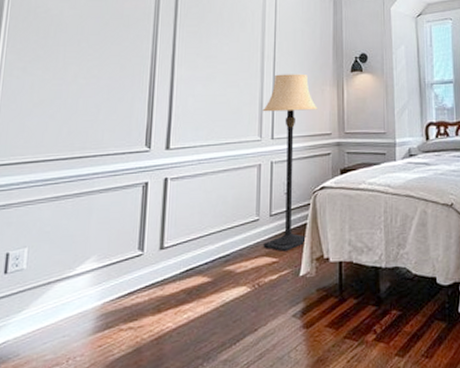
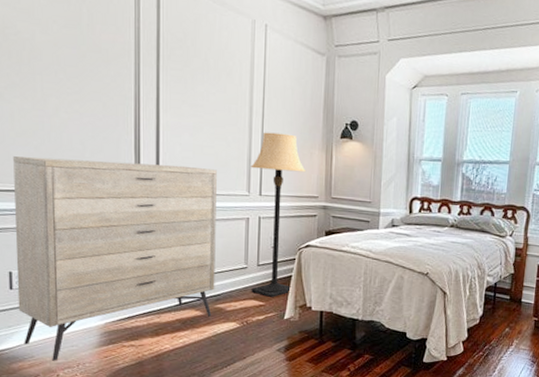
dresser: none [10,117,229,358] -> present [13,156,217,361]

